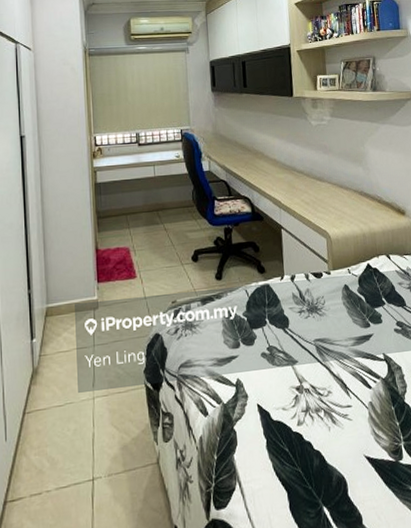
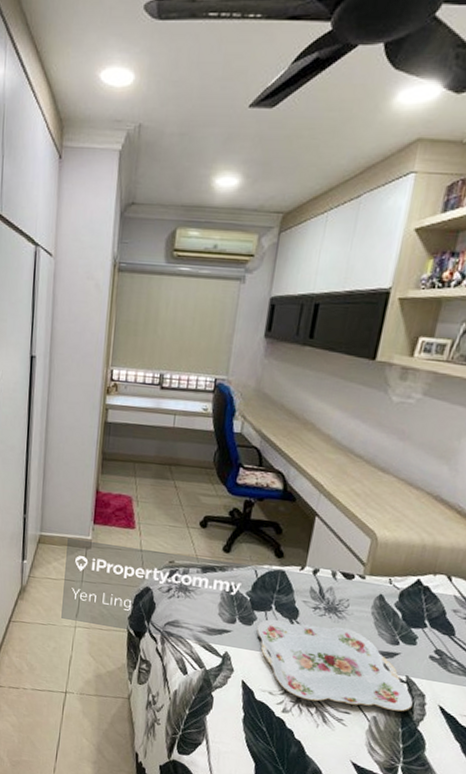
serving tray: none [258,323,395,406] -> present [257,619,413,712]

